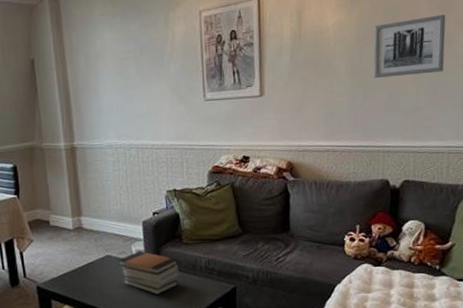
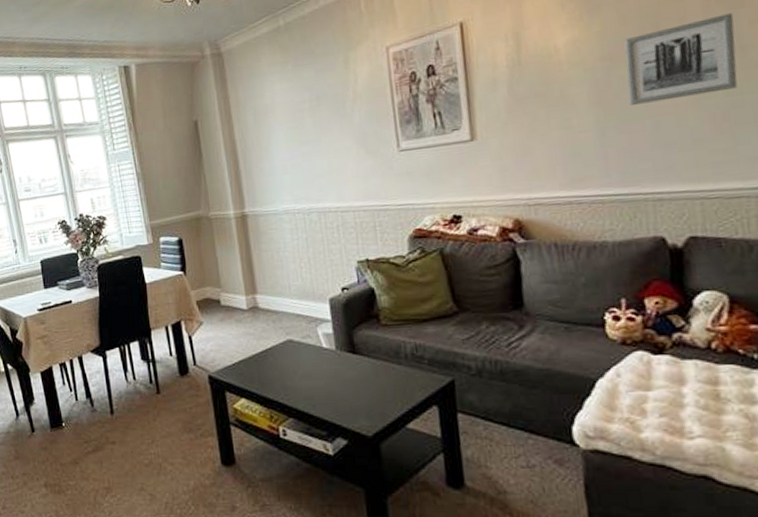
book stack: present [117,250,179,295] -> none [301,334,379,389]

